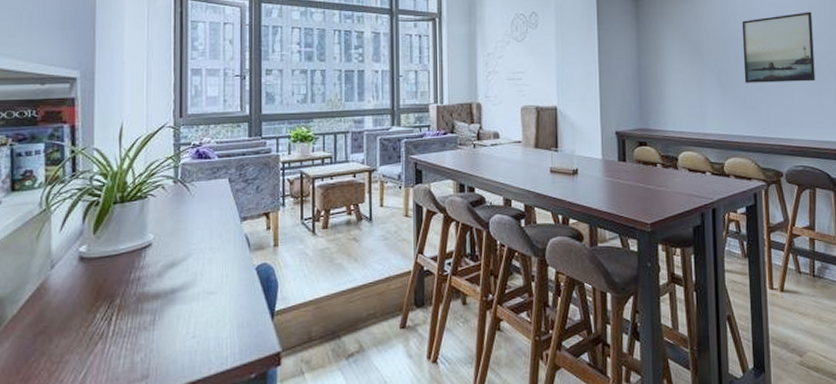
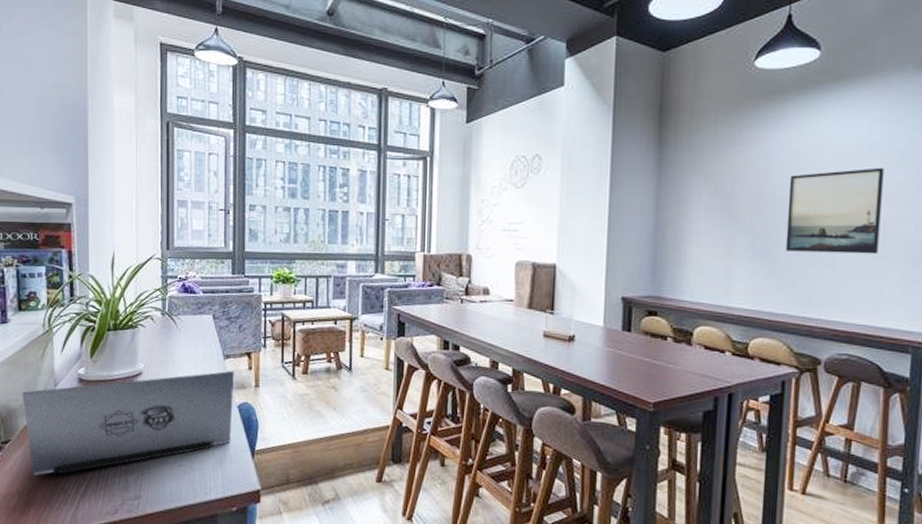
laptop: none [12,232,251,369] -> present [22,370,234,476]

